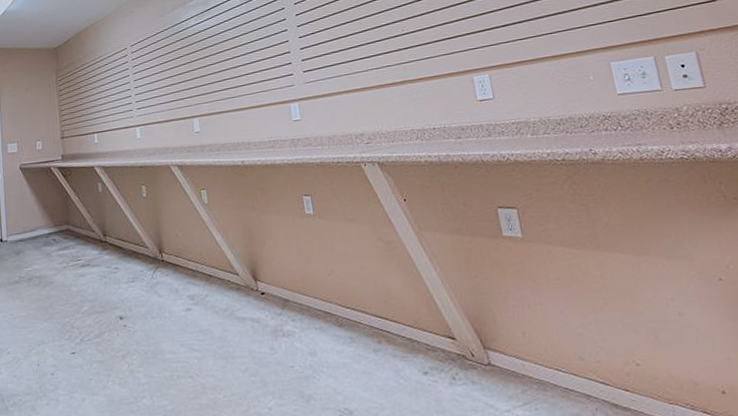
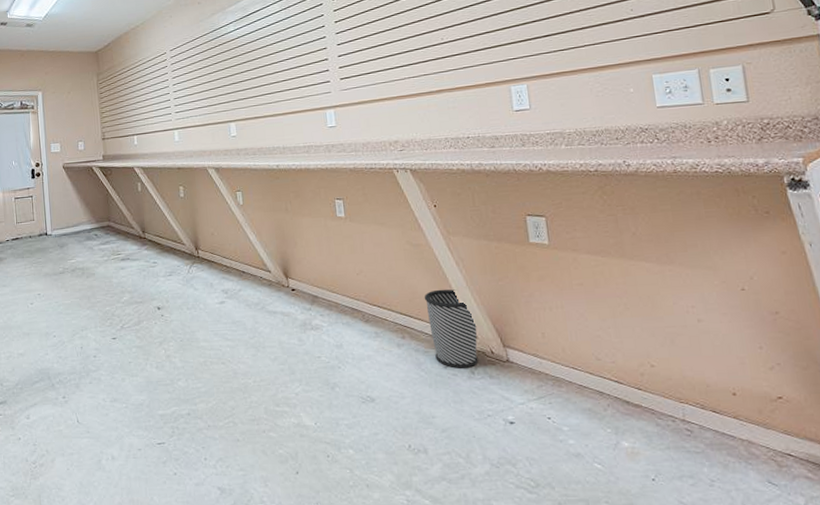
wastebasket: none [398,288,459,374] -> present [424,289,478,368]

